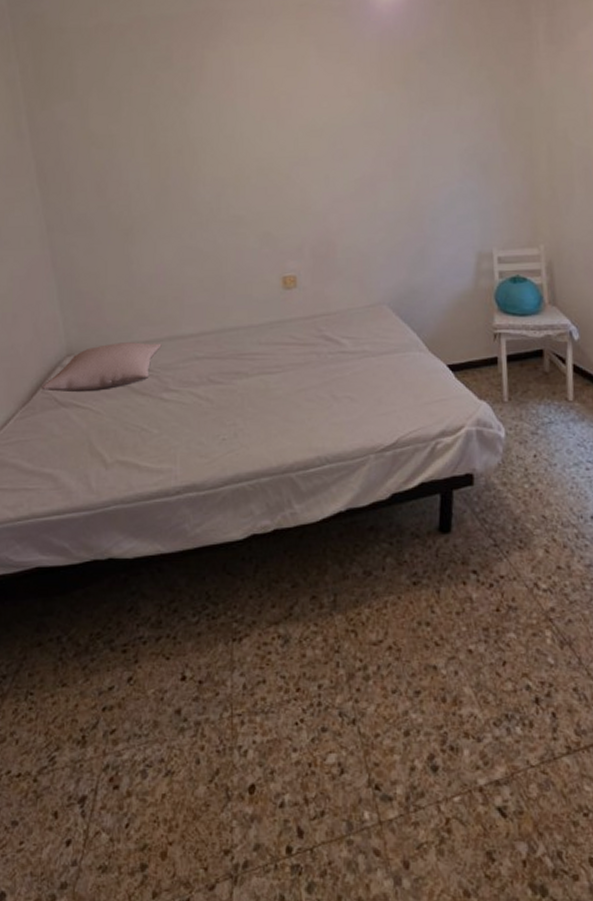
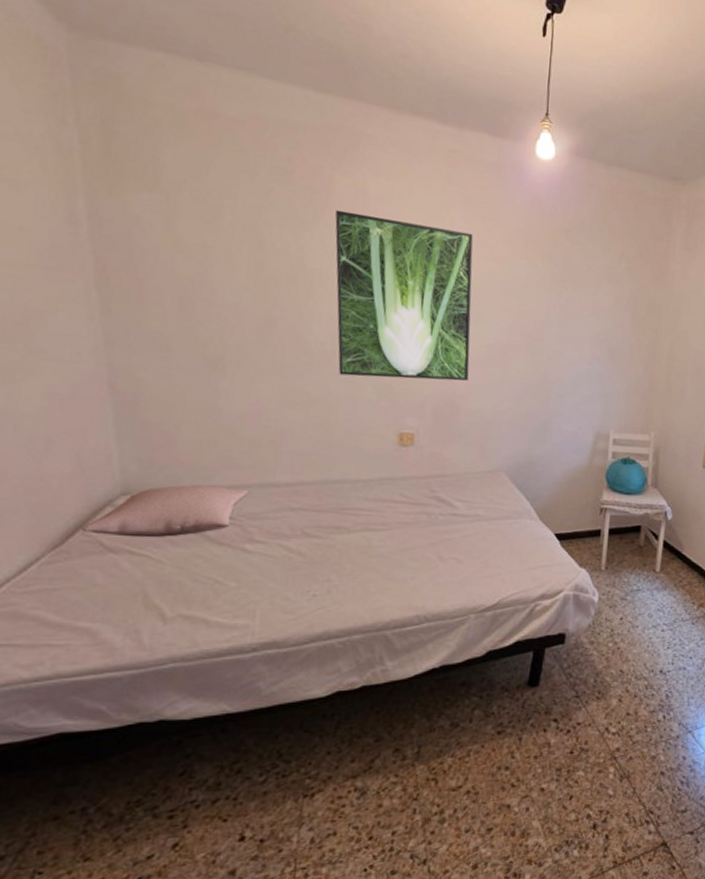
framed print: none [209,76,340,229] -> present [335,209,473,381]

